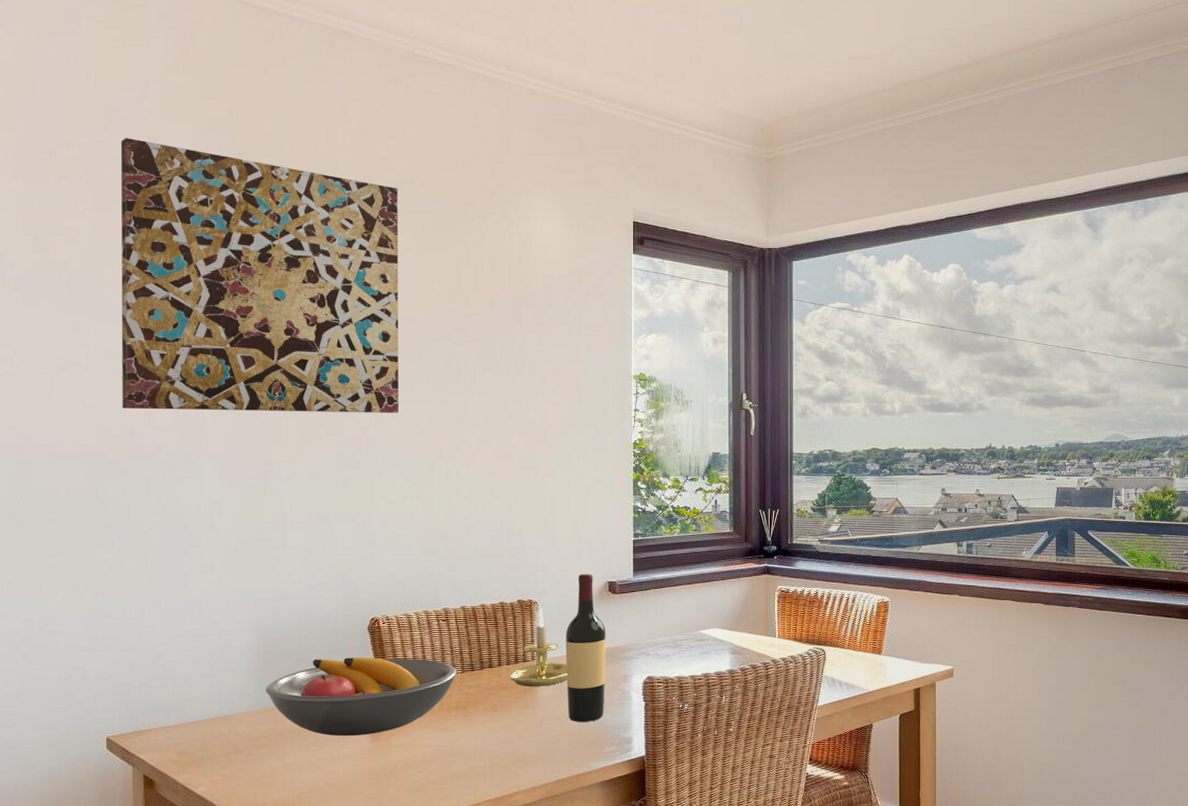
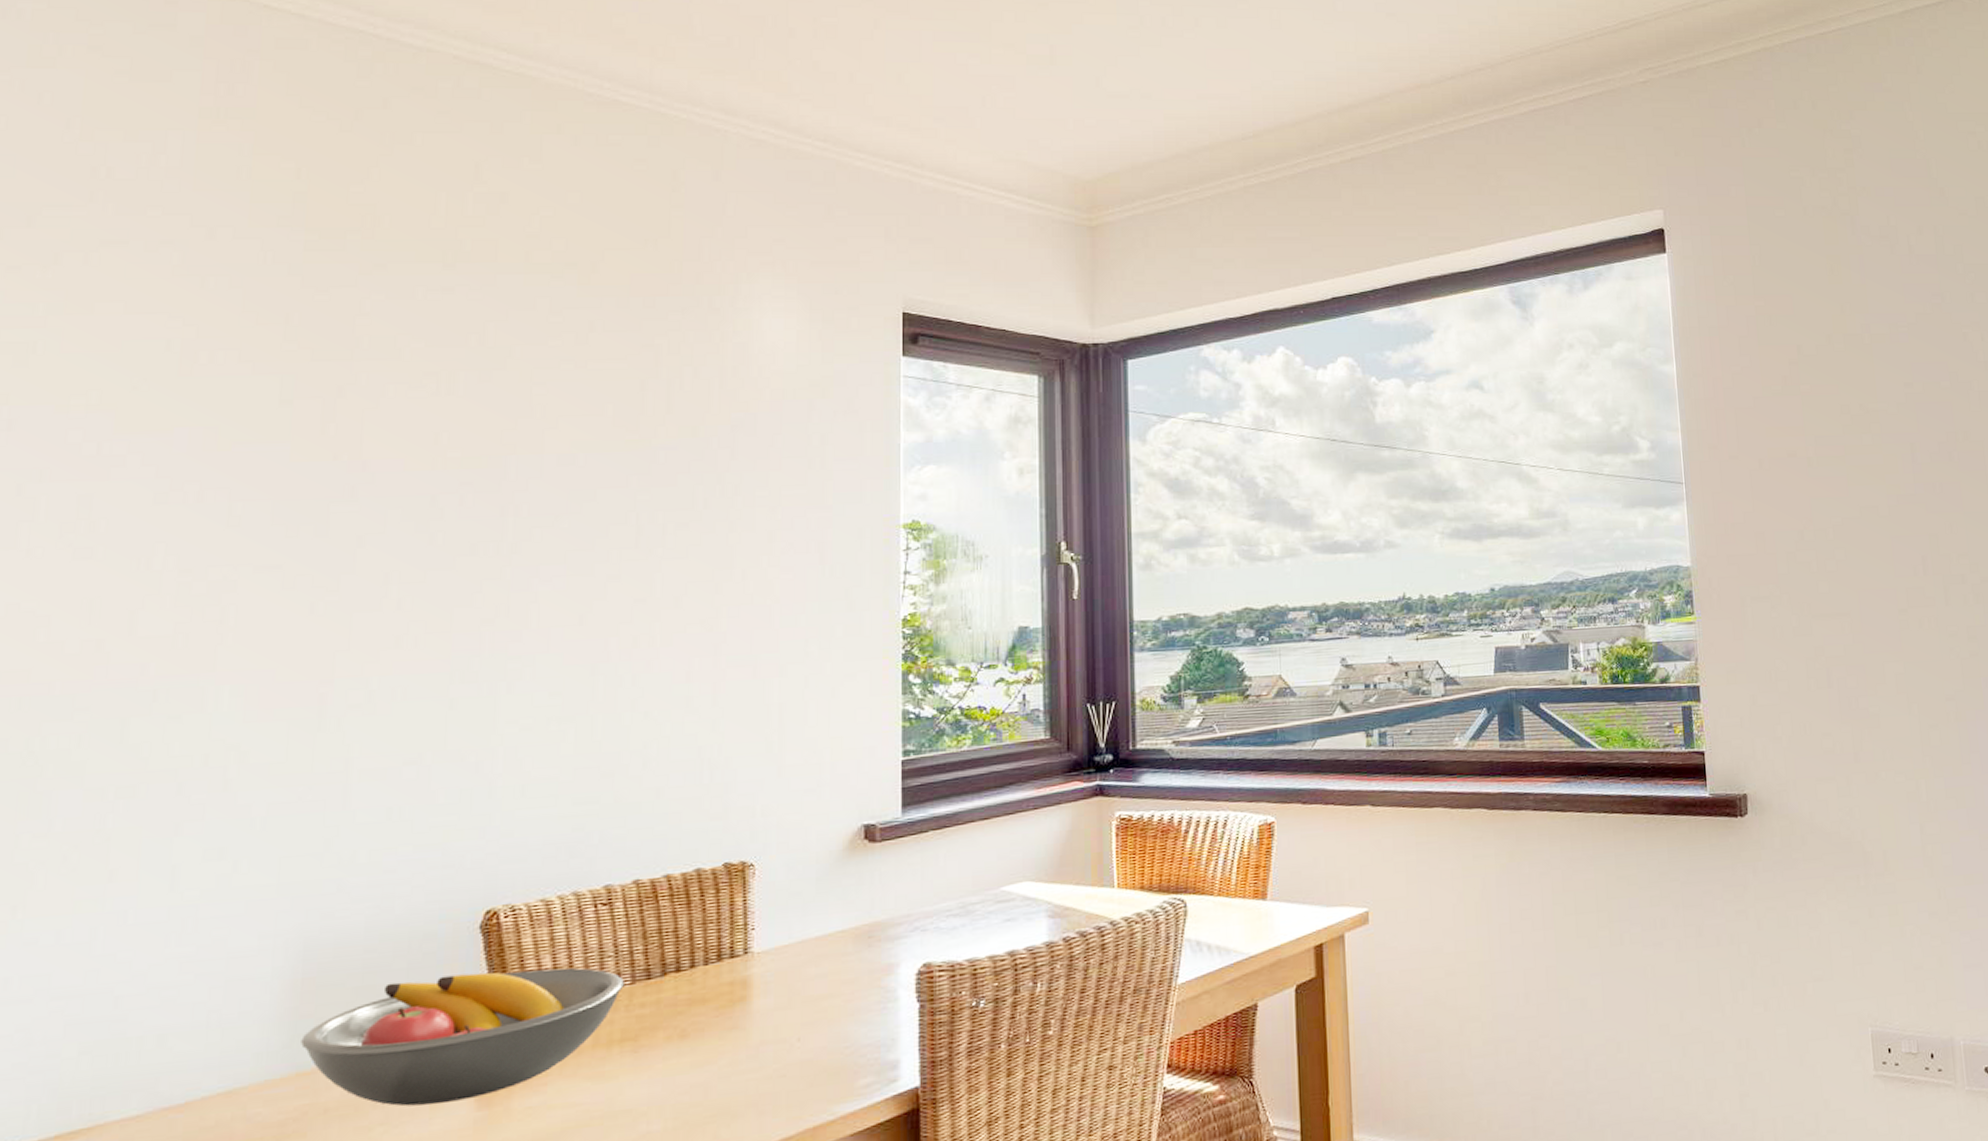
wall art: present [120,137,399,413] -> none [85,209,554,611]
candle holder: present [509,608,567,686] -> none [707,872,800,996]
wine bottle: present [565,573,606,722] -> none [796,815,860,1044]

